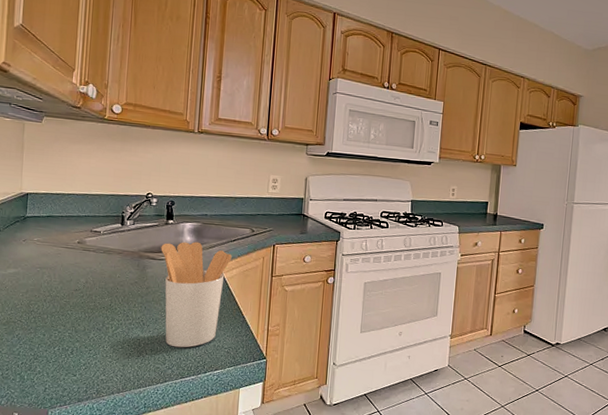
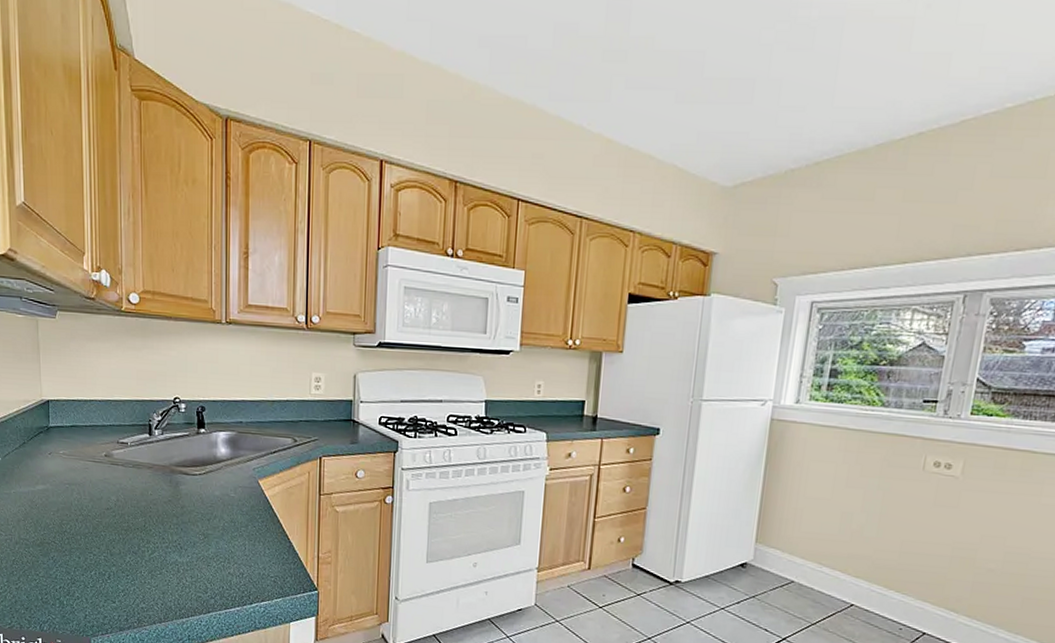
utensil holder: present [161,241,232,348] -> none [194,454,273,575]

